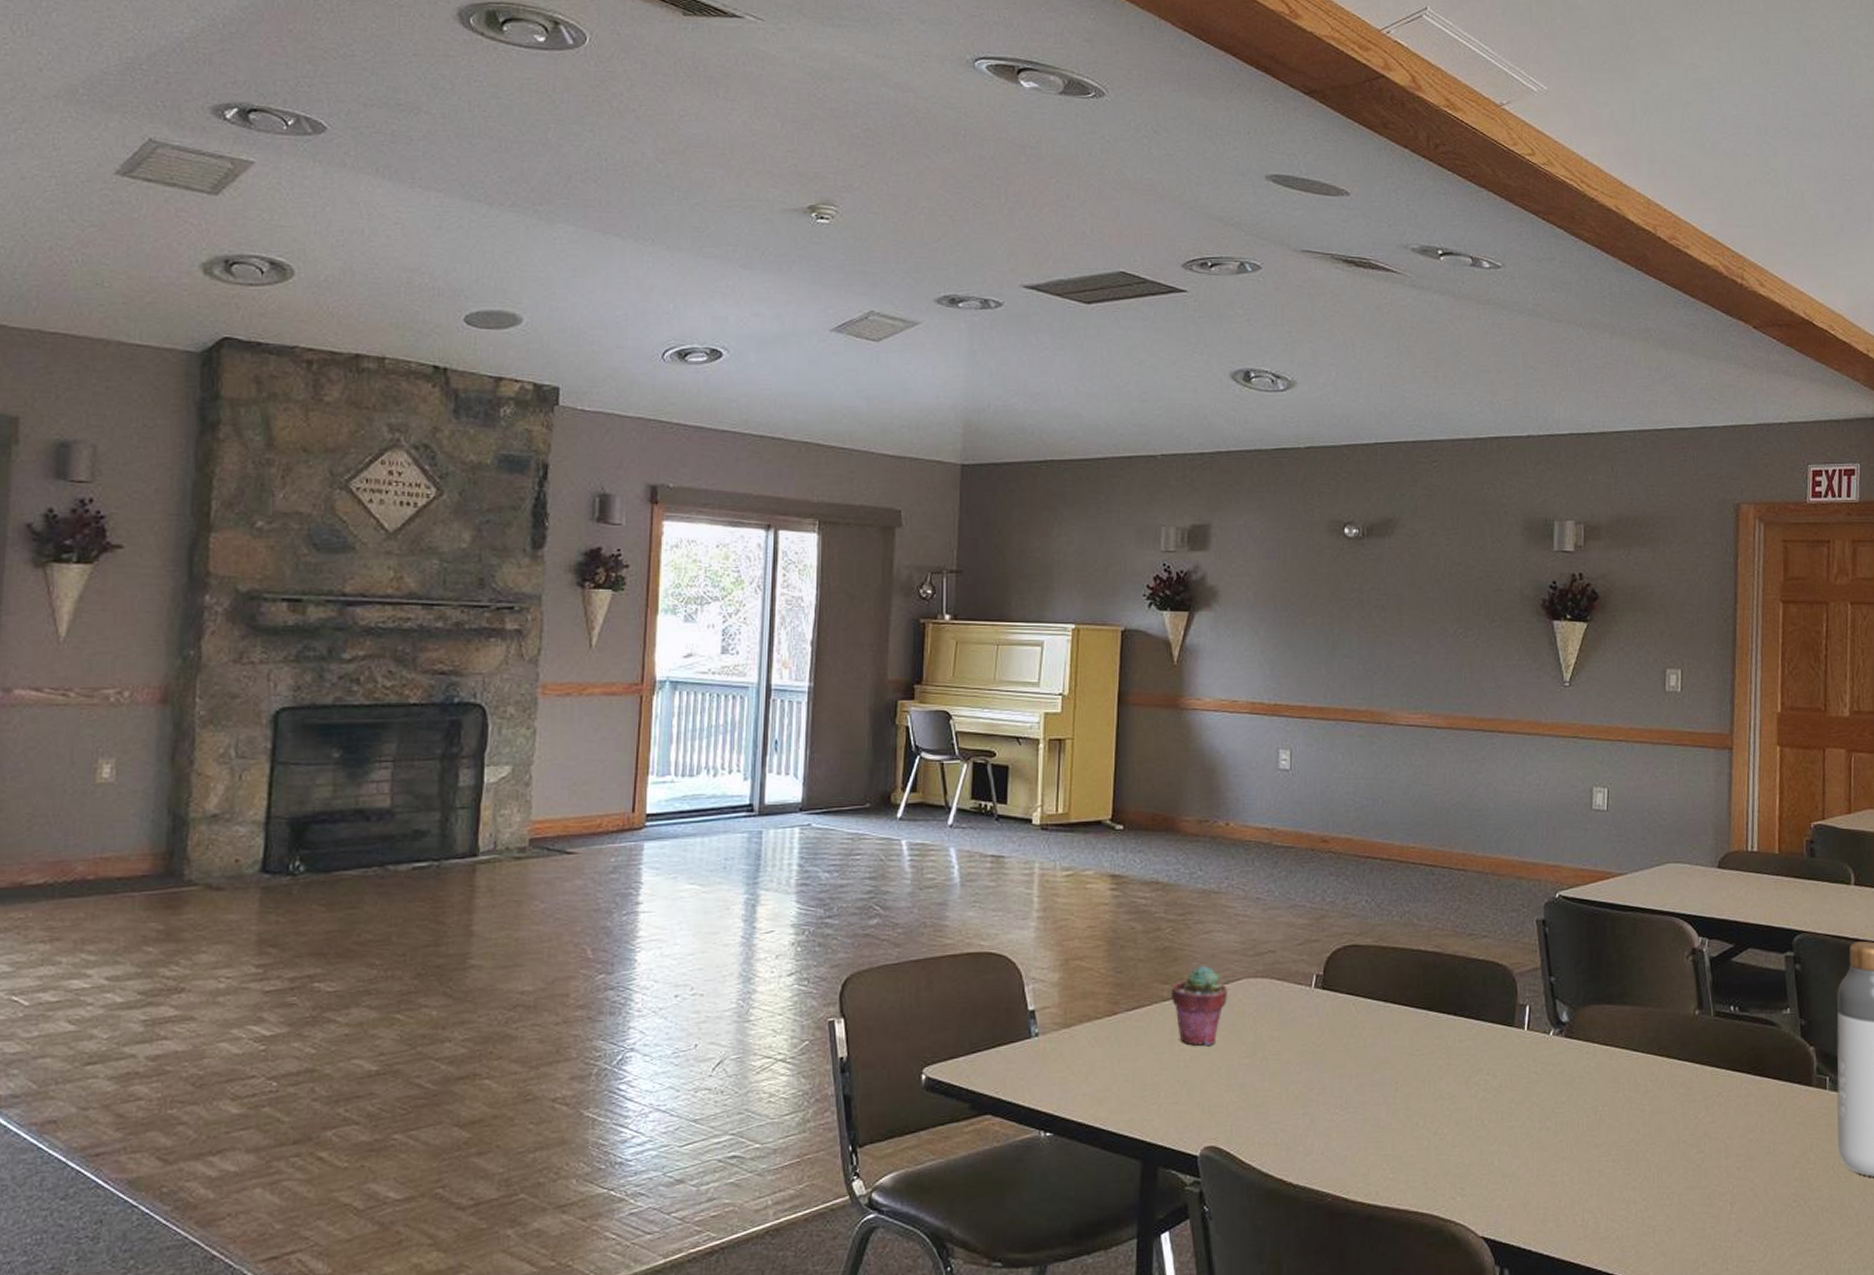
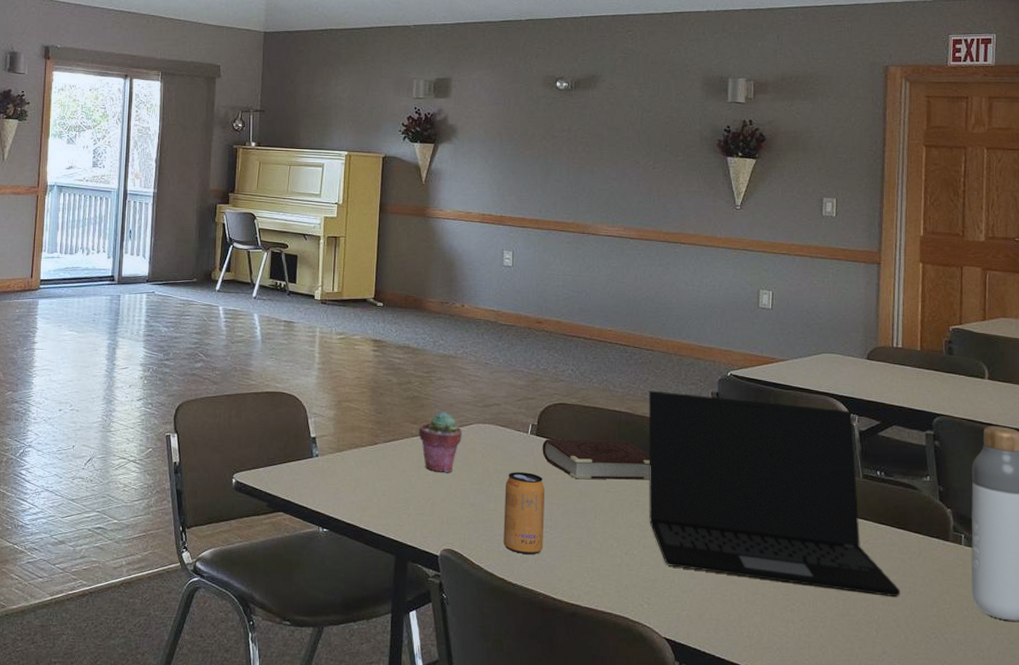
beverage can: none [1281,1038,1334,1146] -> present [503,472,546,555]
book: none [1329,988,1463,1042] -> present [542,439,650,480]
laptop: none [1460,921,1759,1160] -> present [648,390,901,597]

